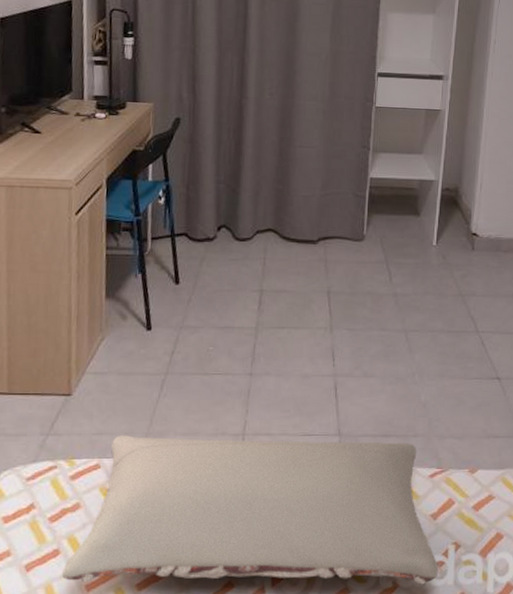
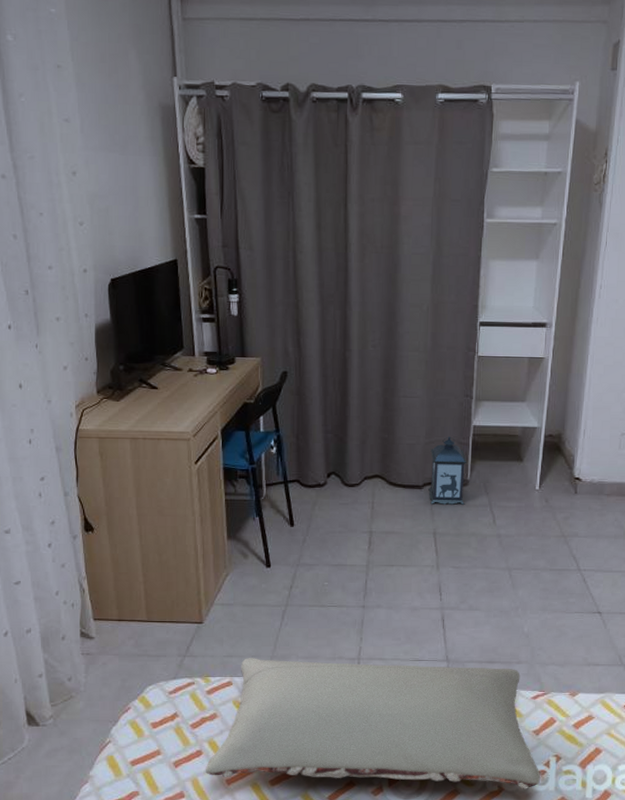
lantern: none [323,188,364,261] -> present [428,436,468,505]

